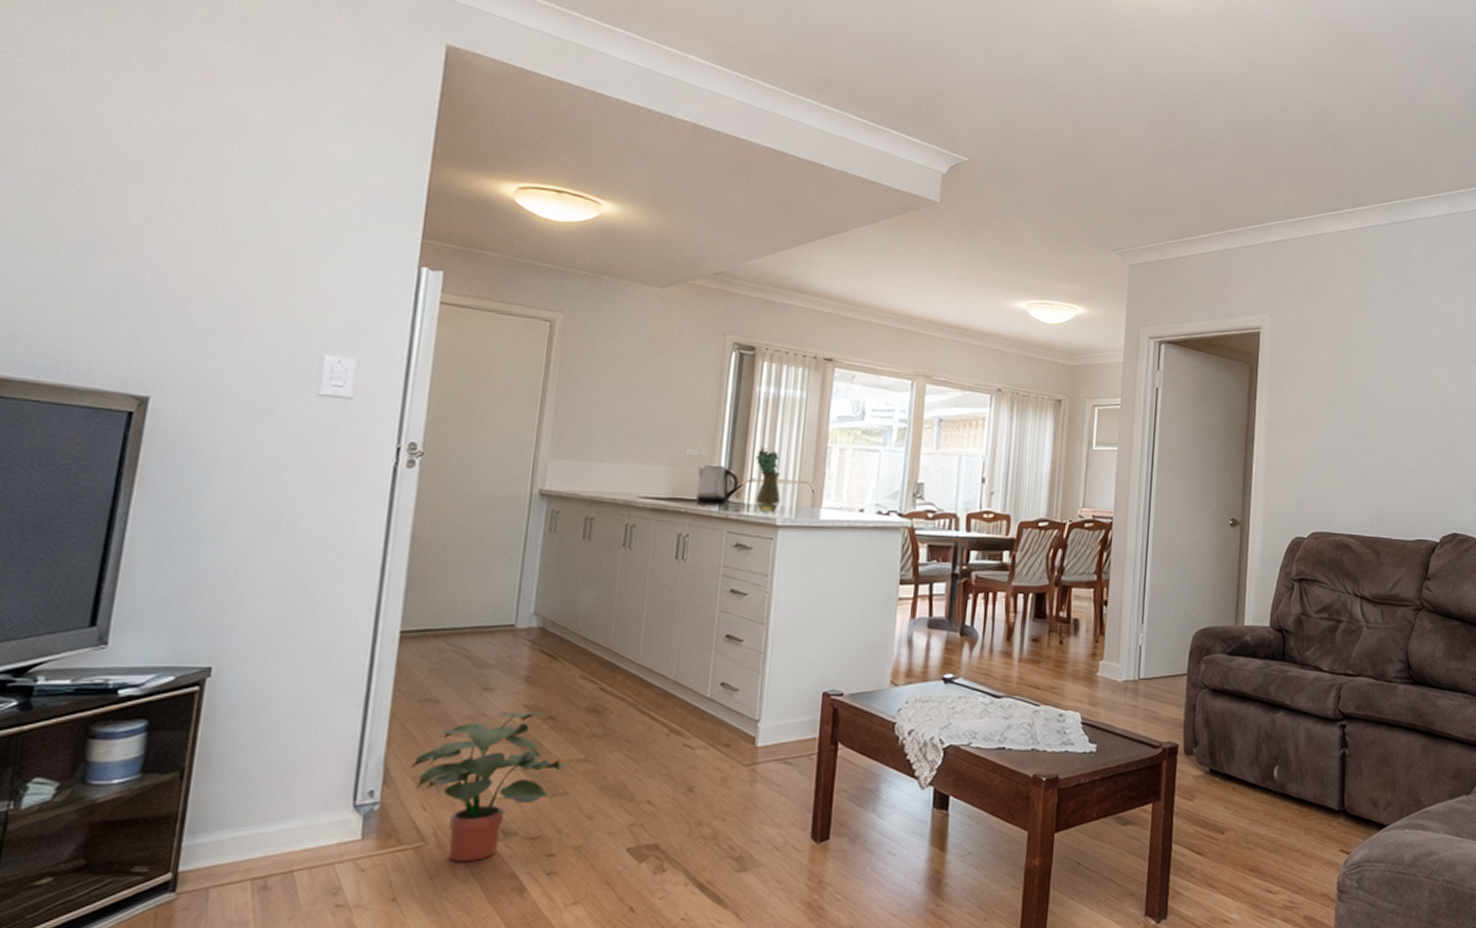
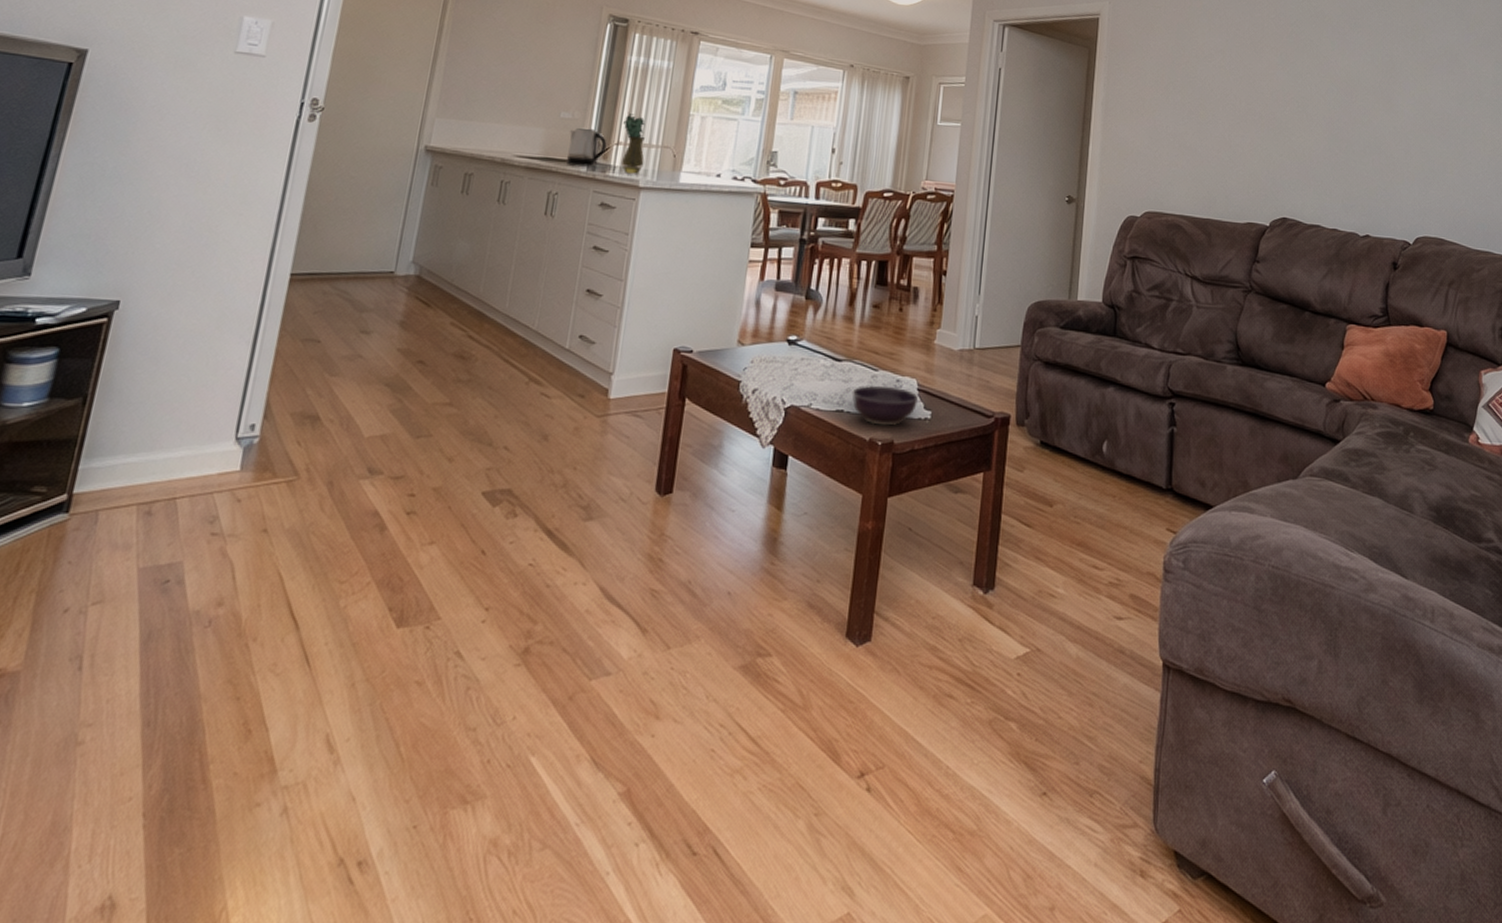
potted plant: present [410,712,567,863] -> none [289,354,432,498]
bowl: none [1013,720,1083,761] -> present [851,385,919,426]

